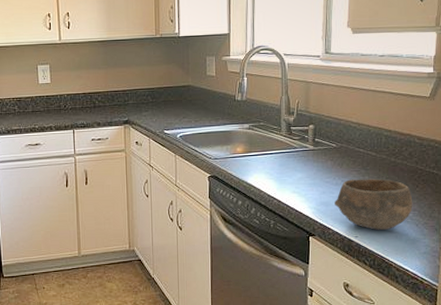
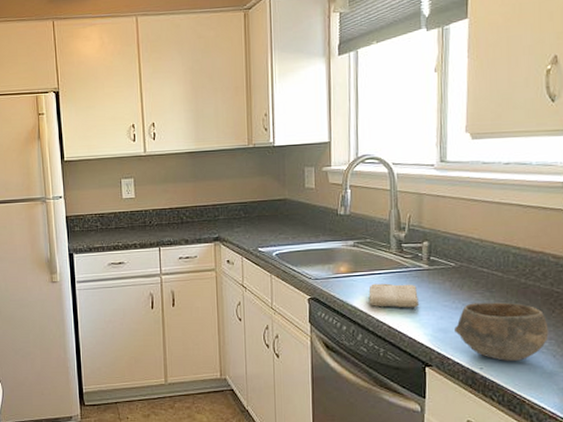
washcloth: none [261,162,304,184] -> present [369,283,418,308]

